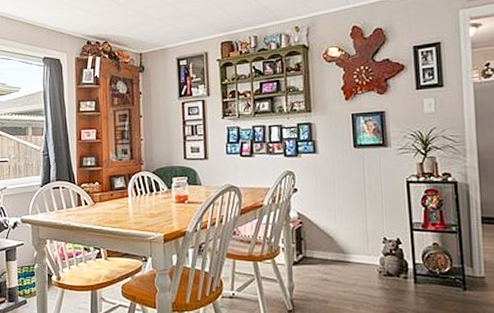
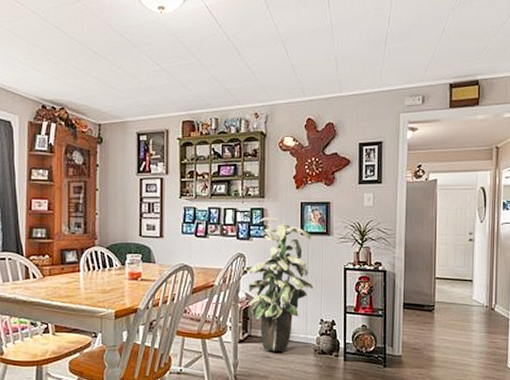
indoor plant: none [294,131,373,274] -> present [244,216,314,351]

